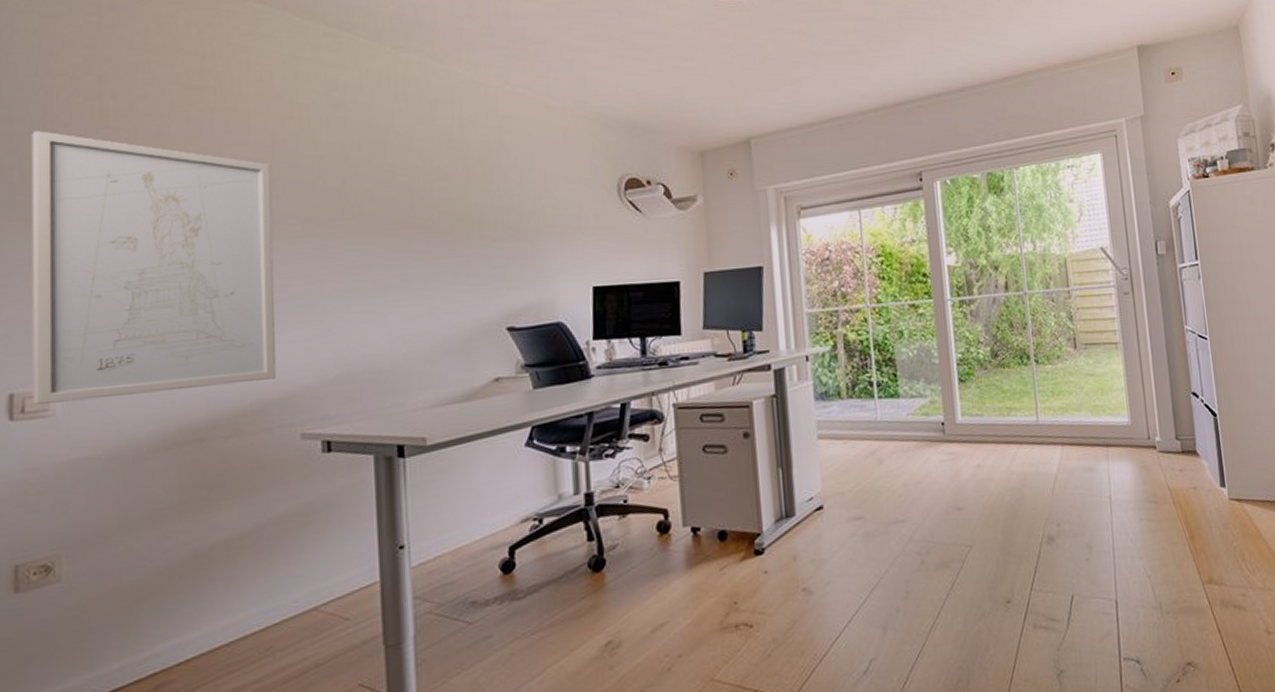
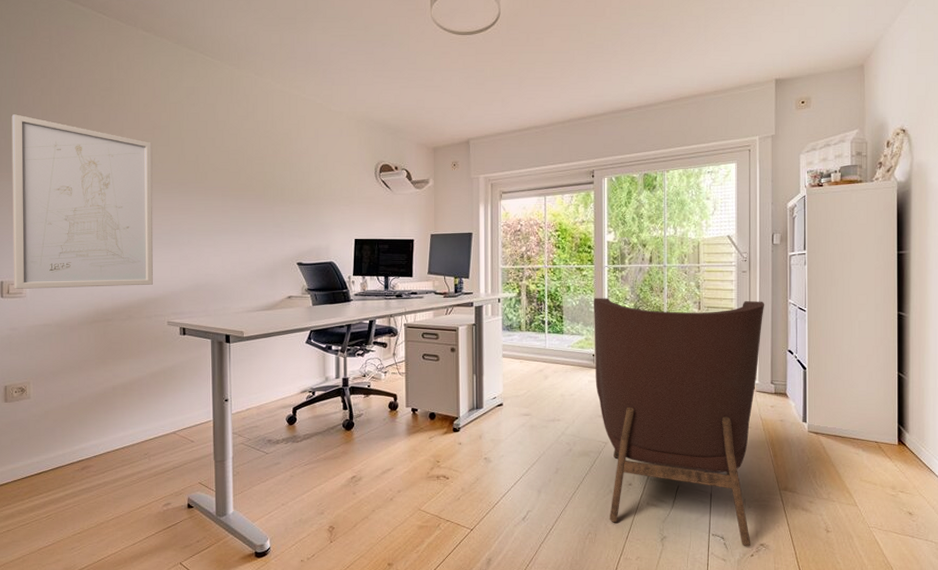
armchair: none [936,330,1176,670] -> present [594,298,765,547]

